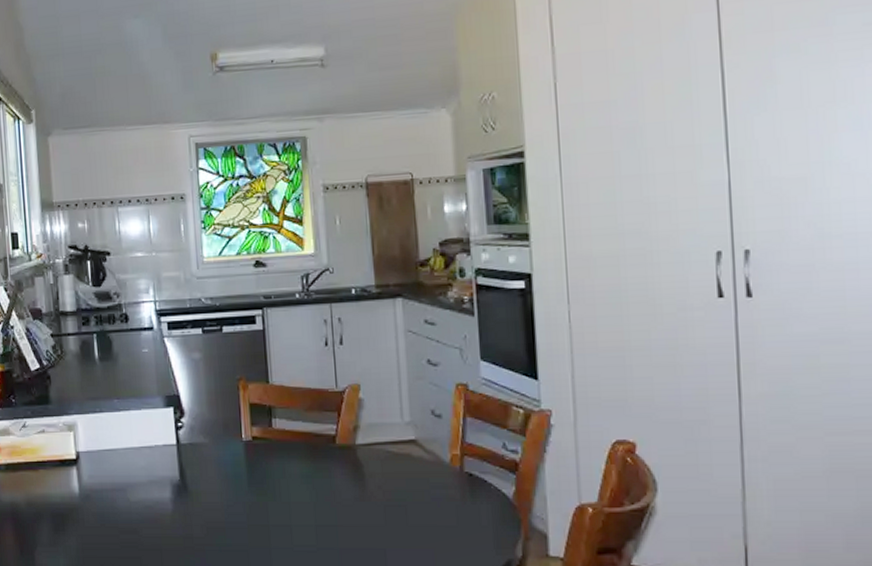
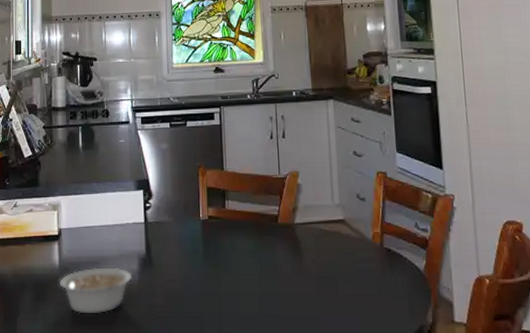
legume: none [80,495,166,547] -> present [59,267,133,314]

